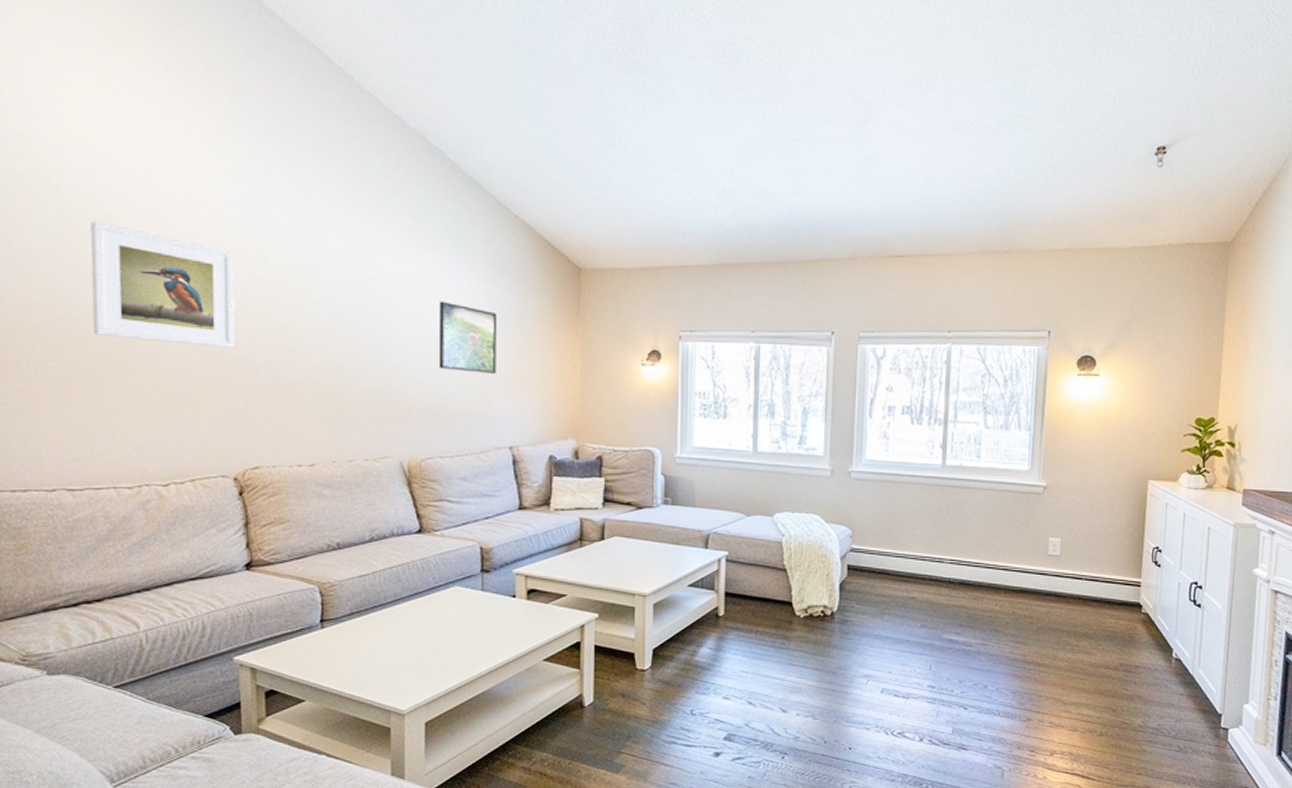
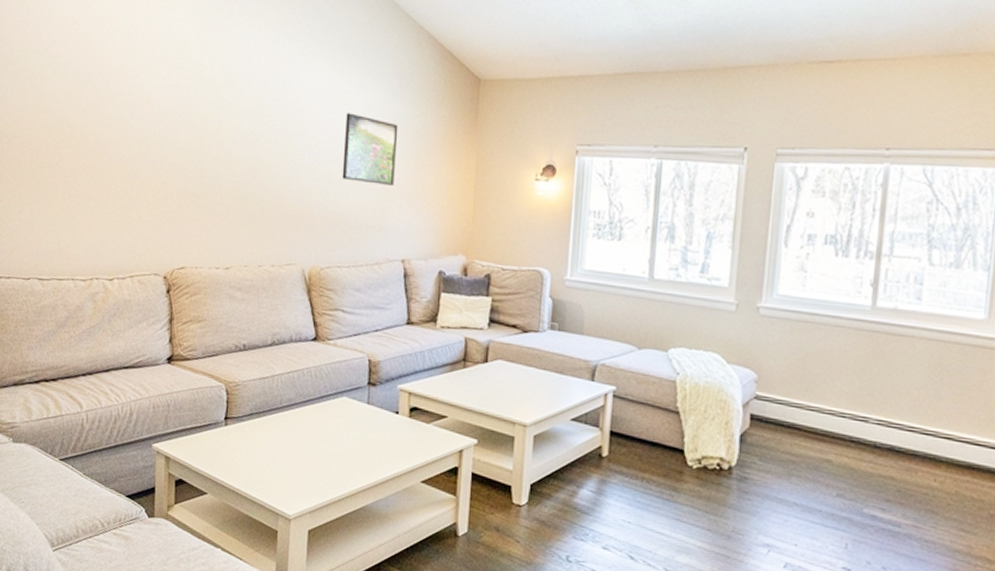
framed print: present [90,221,236,348] -> none [67,42,177,156]

